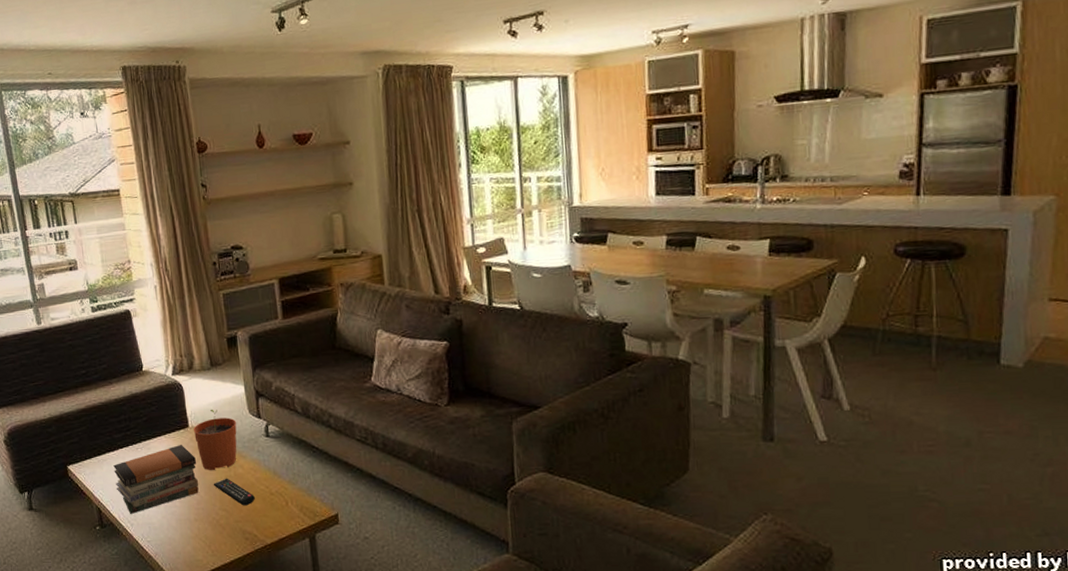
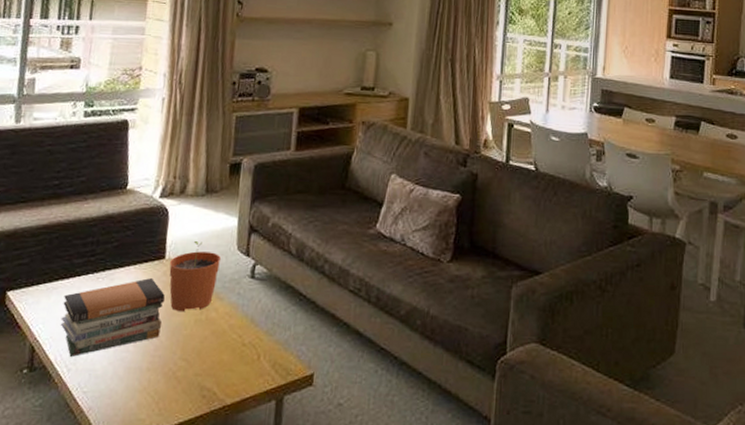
remote control: present [213,478,255,506] -> none [178,322,224,357]

